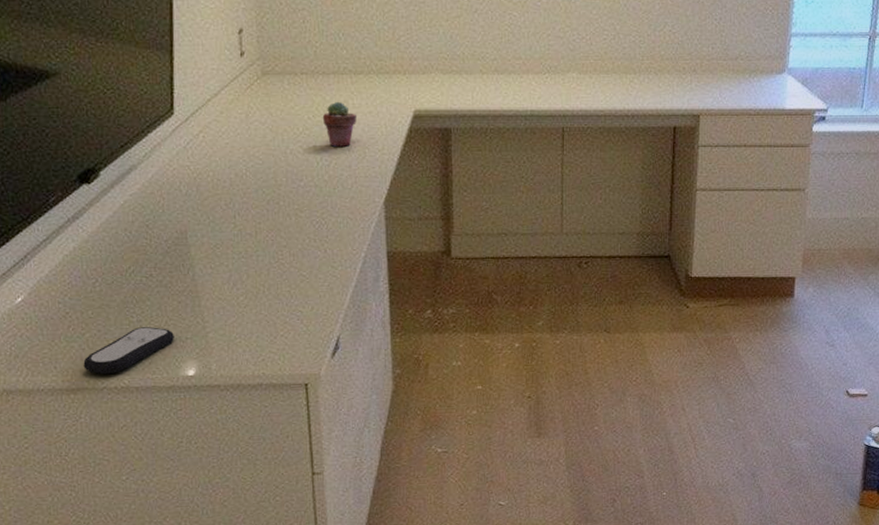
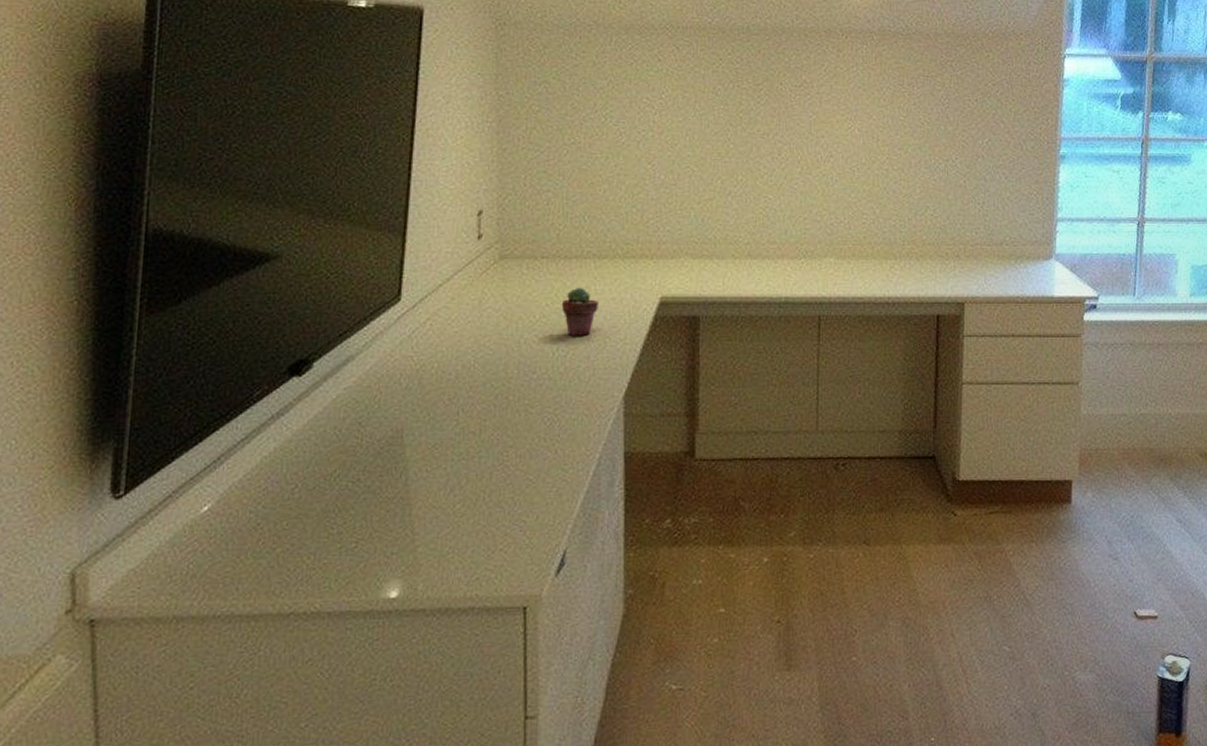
remote control: present [83,327,174,374] -> none [270,540,378,597]

